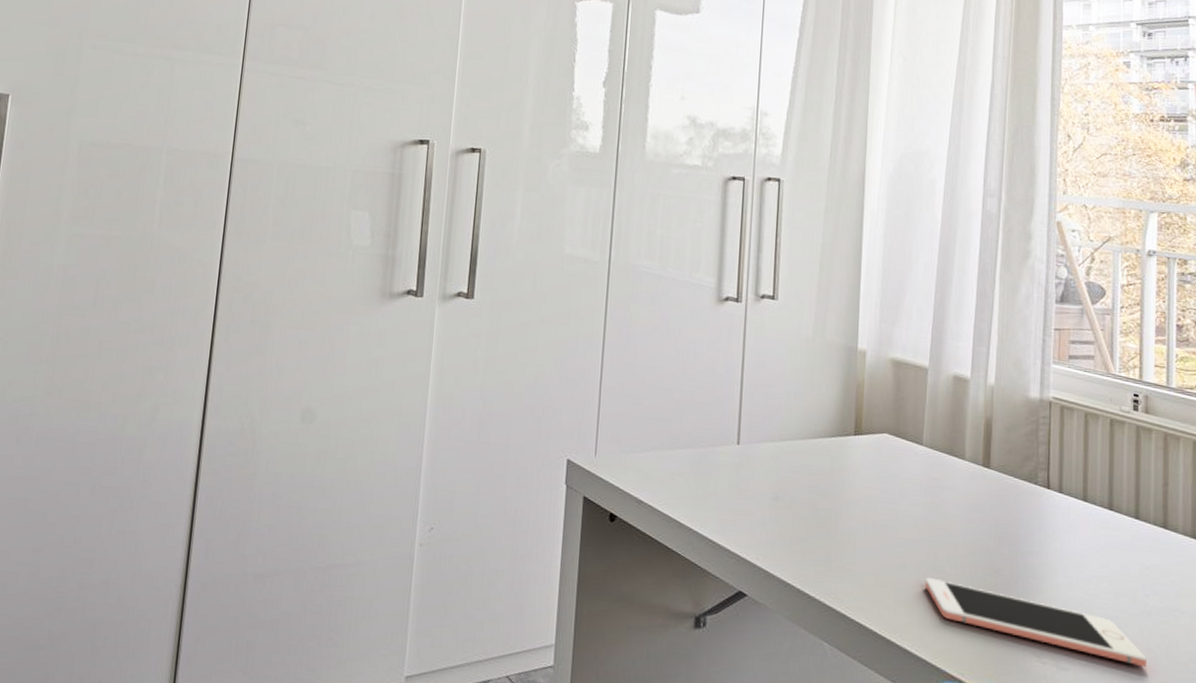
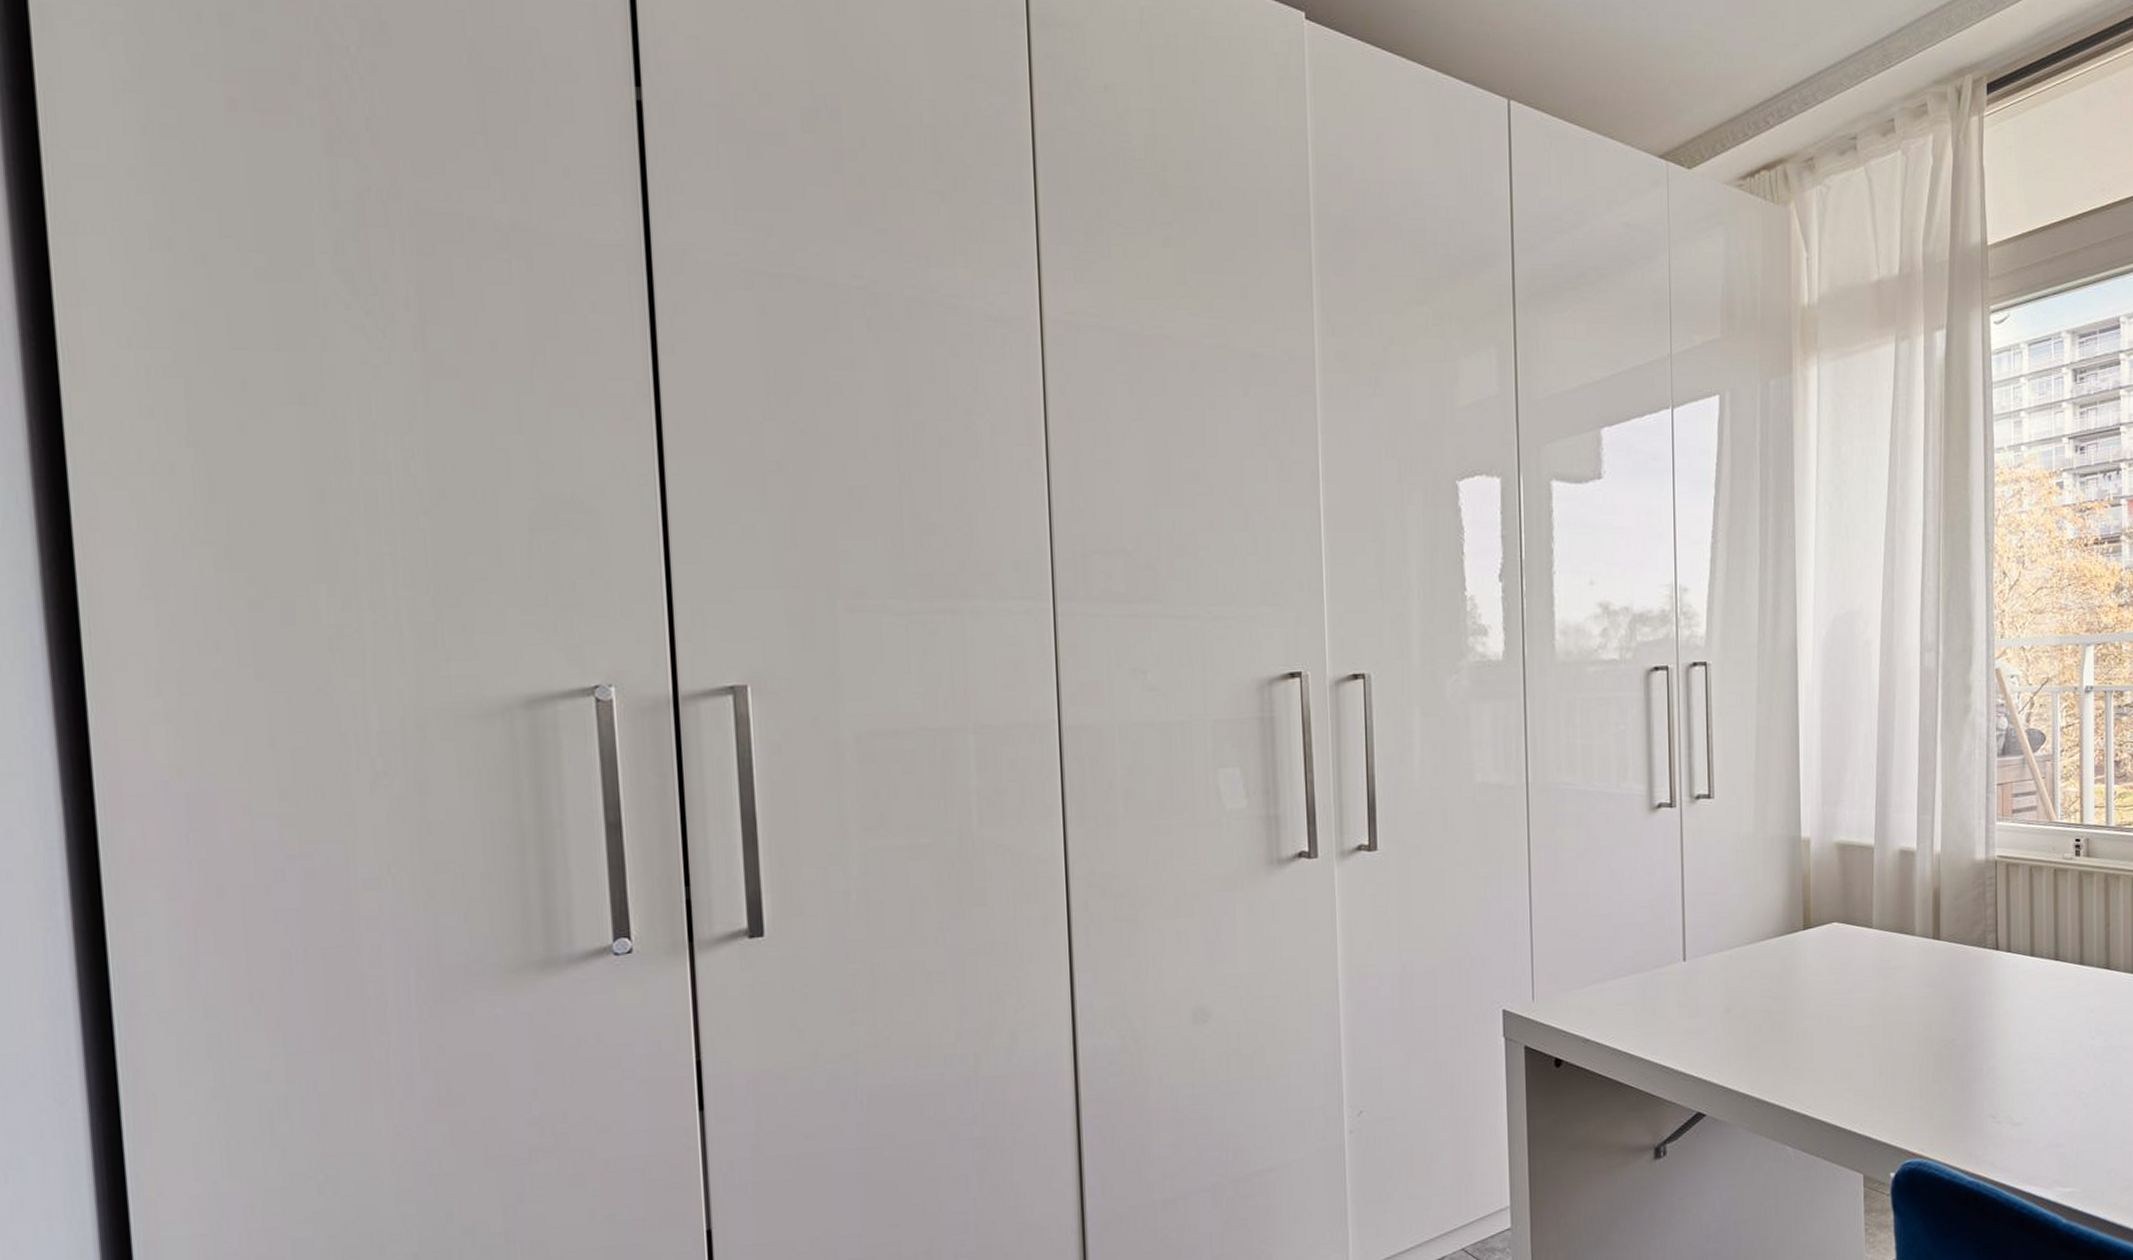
cell phone: present [924,577,1147,668] -> none [1882,1060,2093,1108]

